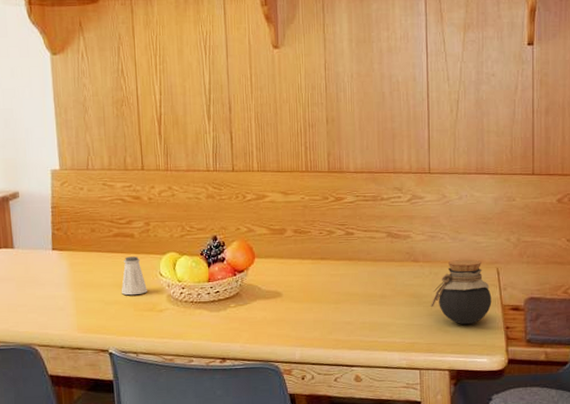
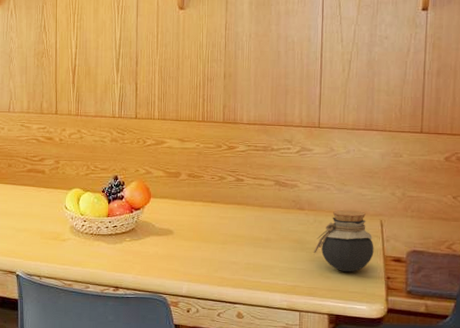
saltshaker: present [121,256,148,296] -> none [30,190,54,225]

